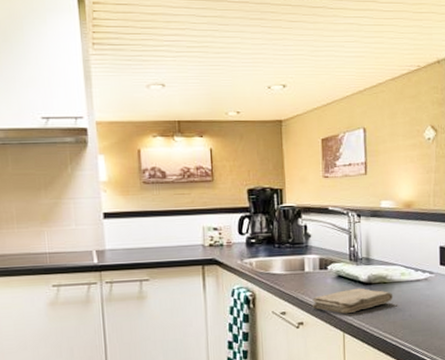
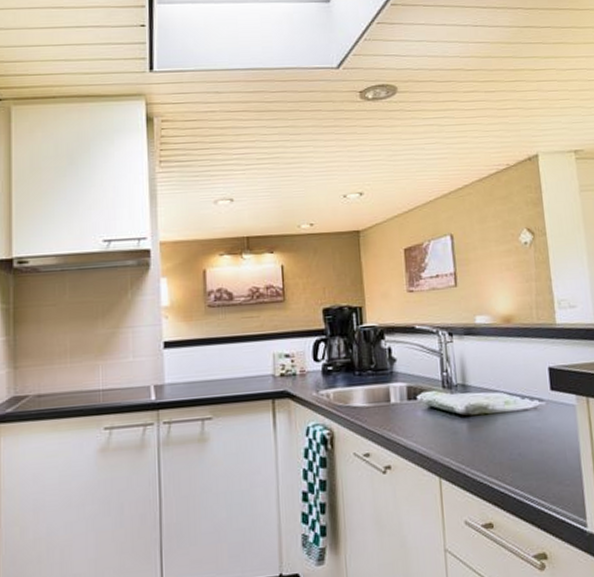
washcloth: present [312,288,393,314] -> none [401,421,497,455]

